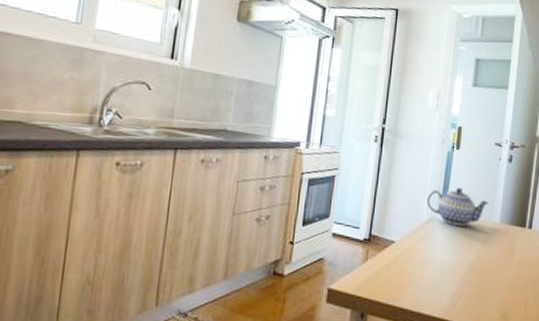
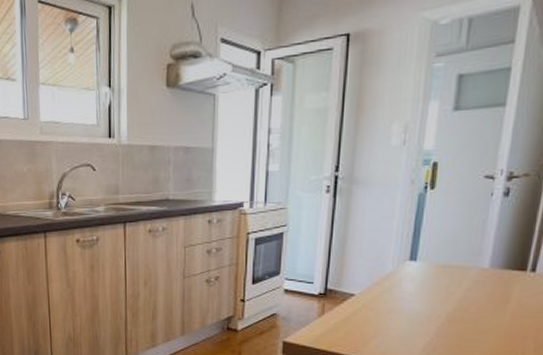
teapot: present [427,187,488,226] -> none [392,232,474,274]

